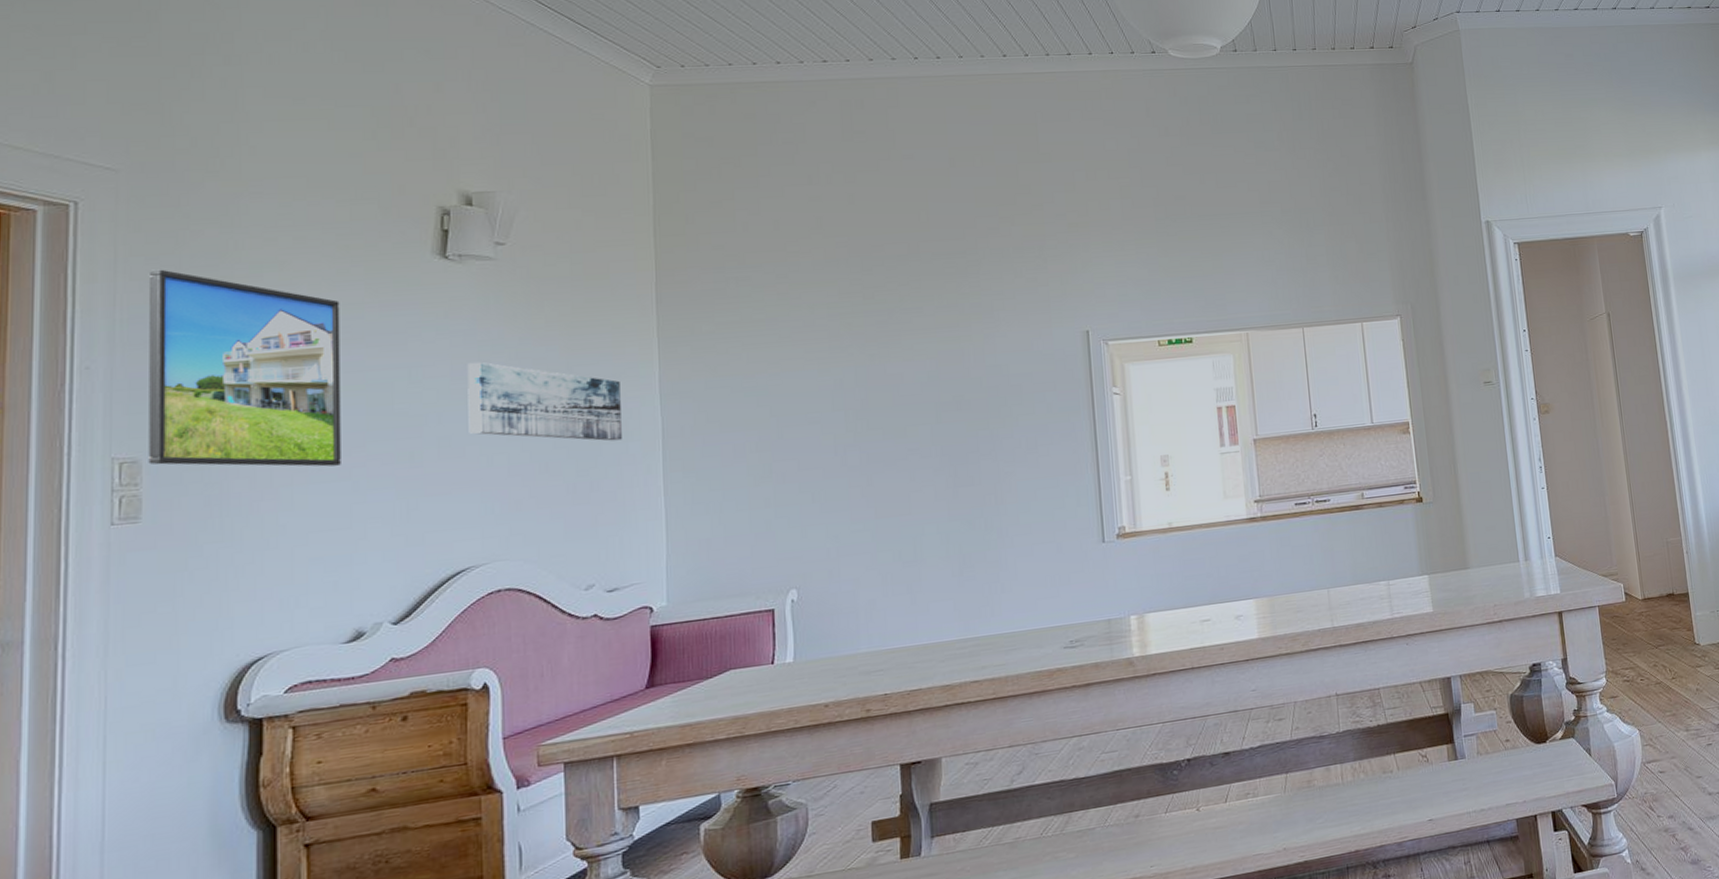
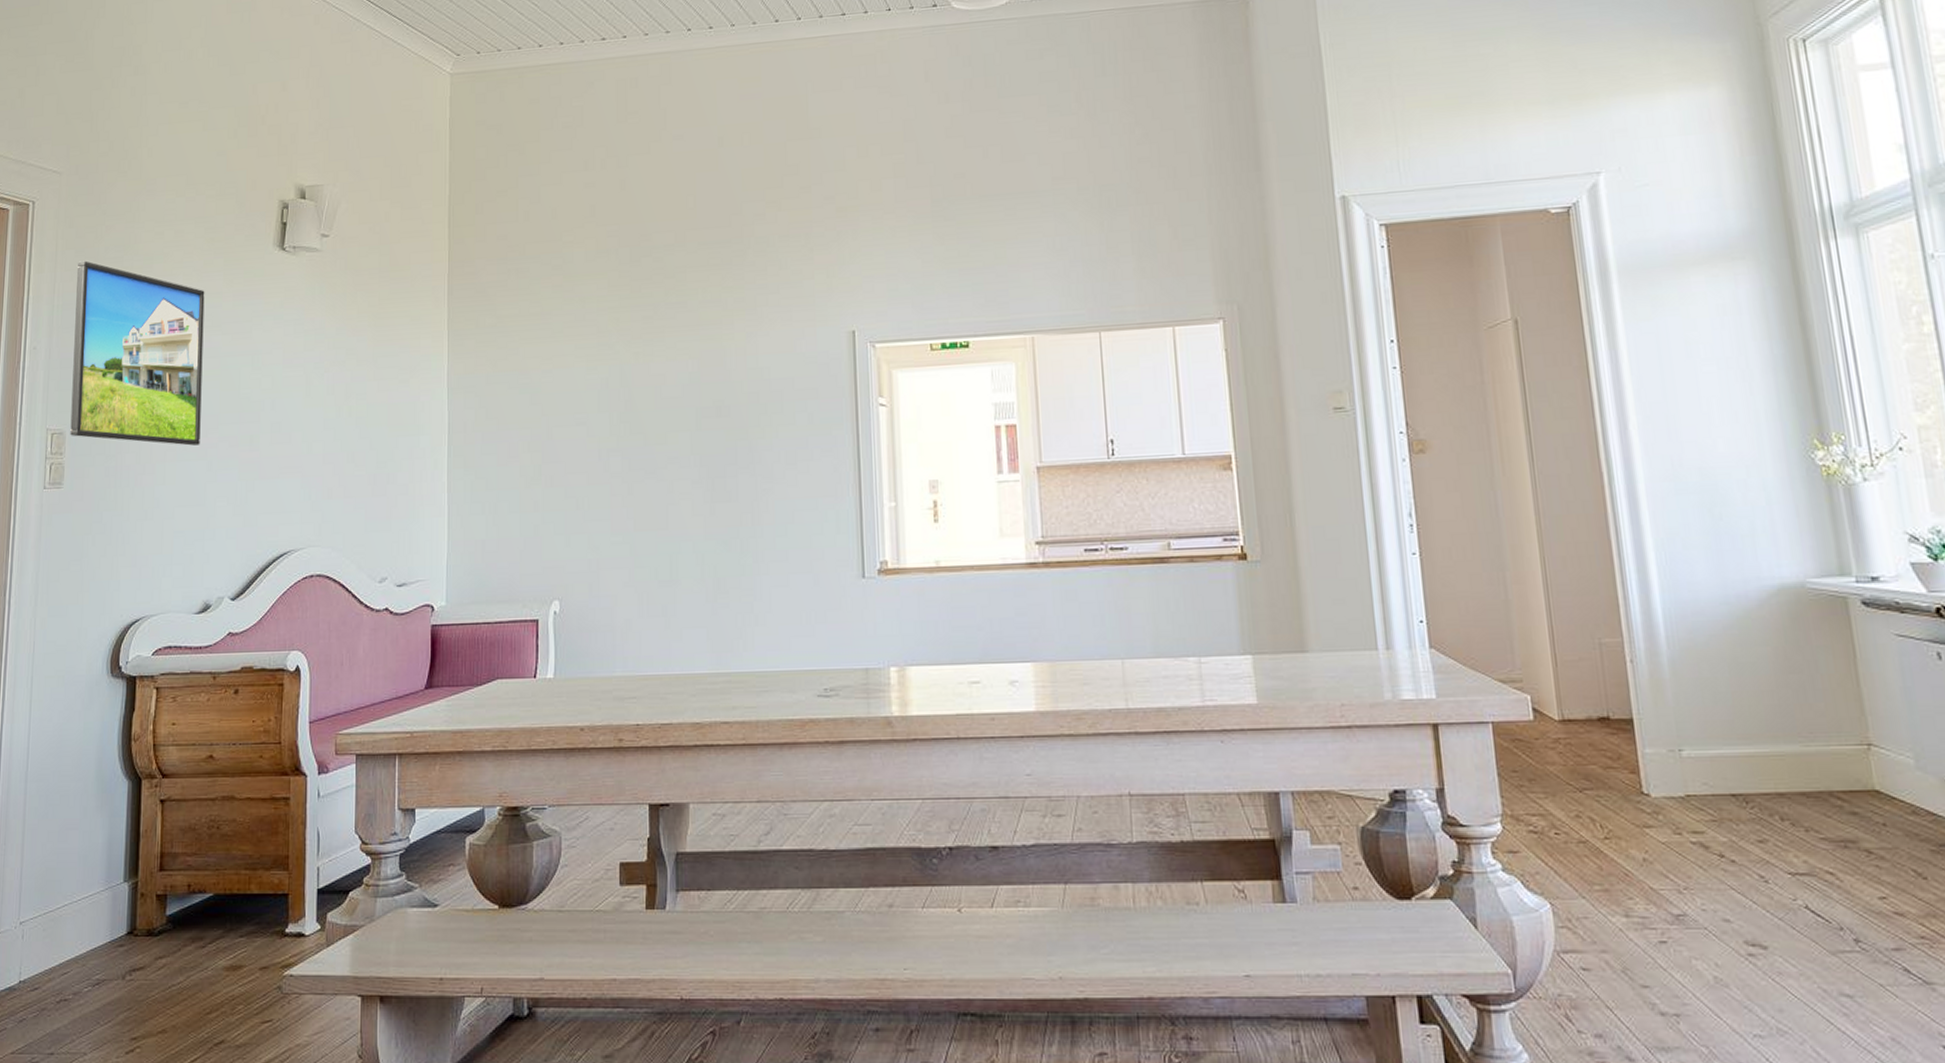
wall art: present [467,362,622,441] -> none [294,350,415,434]

